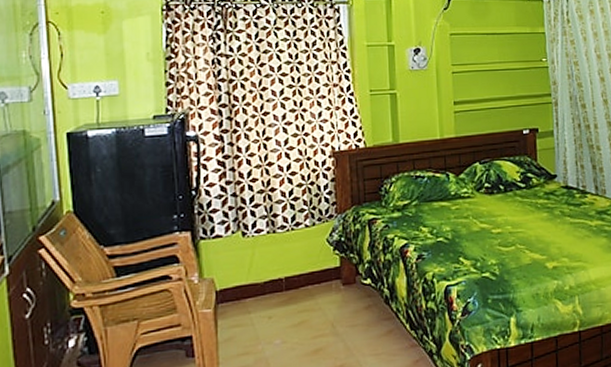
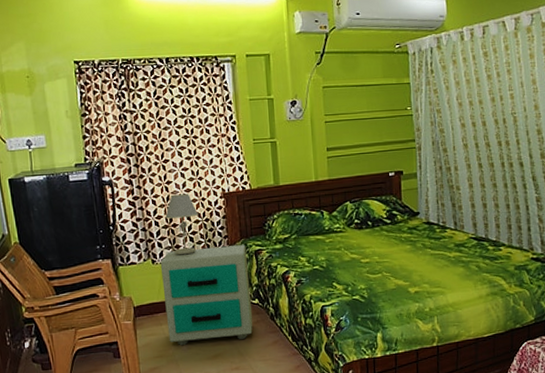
nightstand: none [252,213,364,340] -> present [160,245,253,346]
table lamp: none [261,152,302,226] -> present [165,193,198,255]

